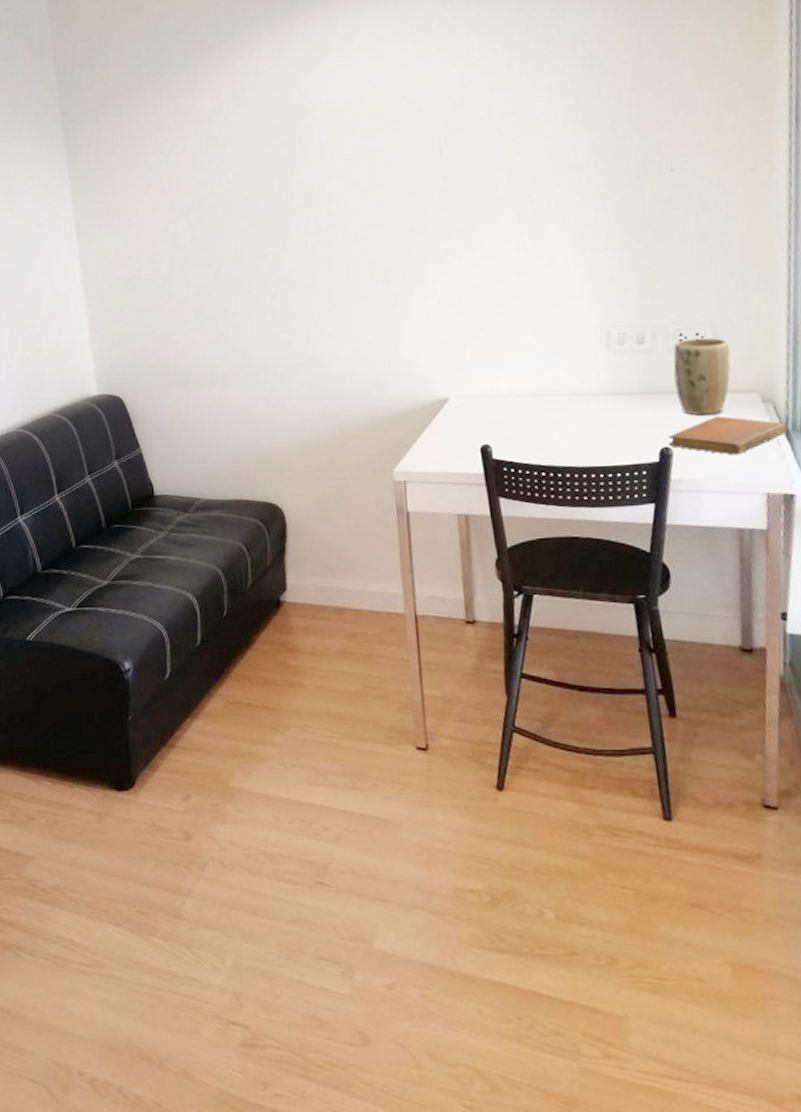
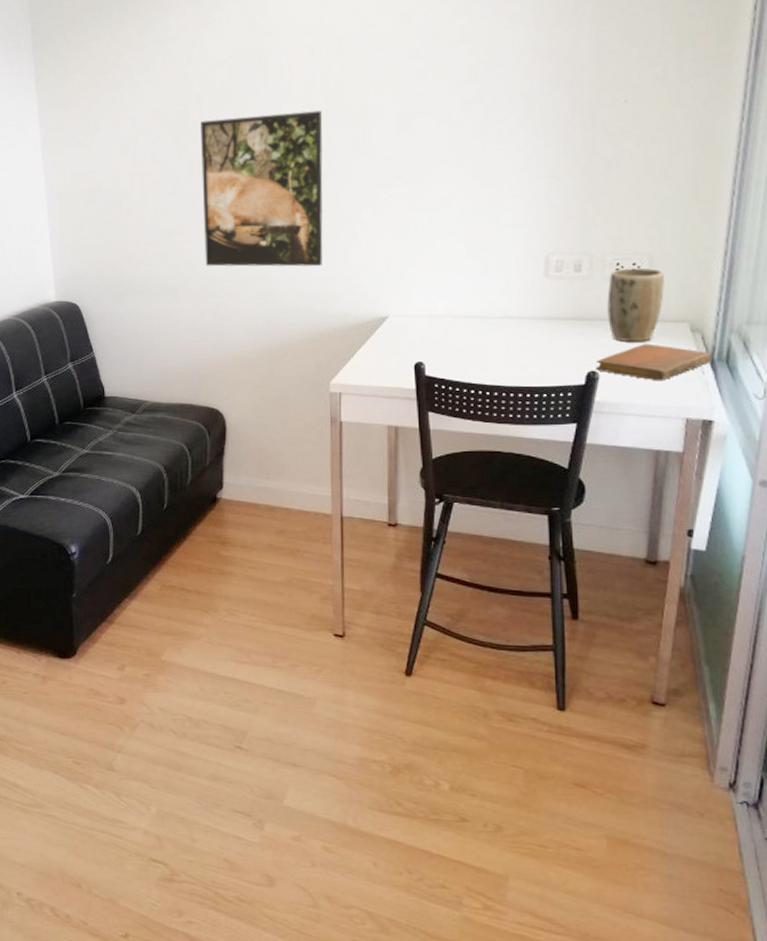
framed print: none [242,188,377,352] -> present [201,110,323,267]

